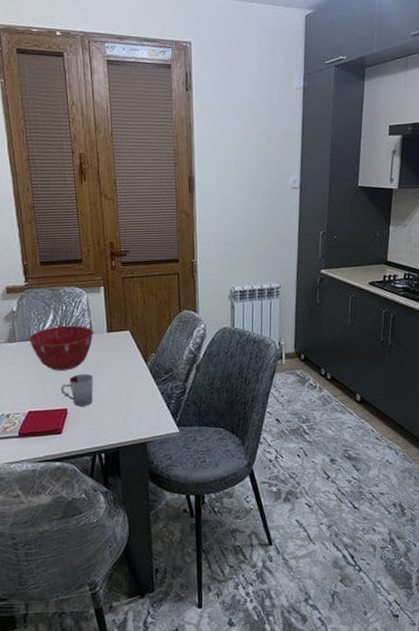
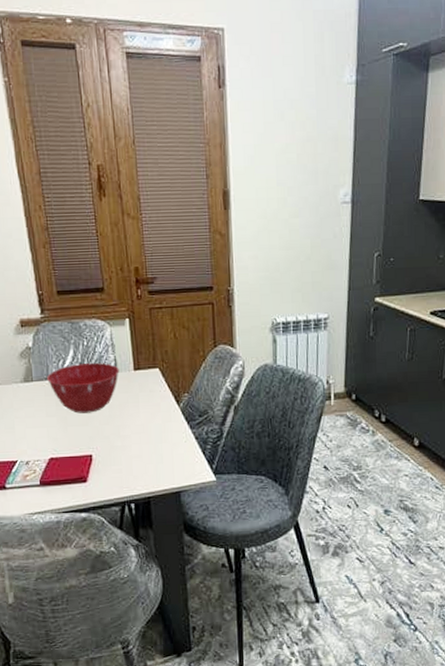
cup: present [60,373,93,407] -> none [84,416,120,453]

